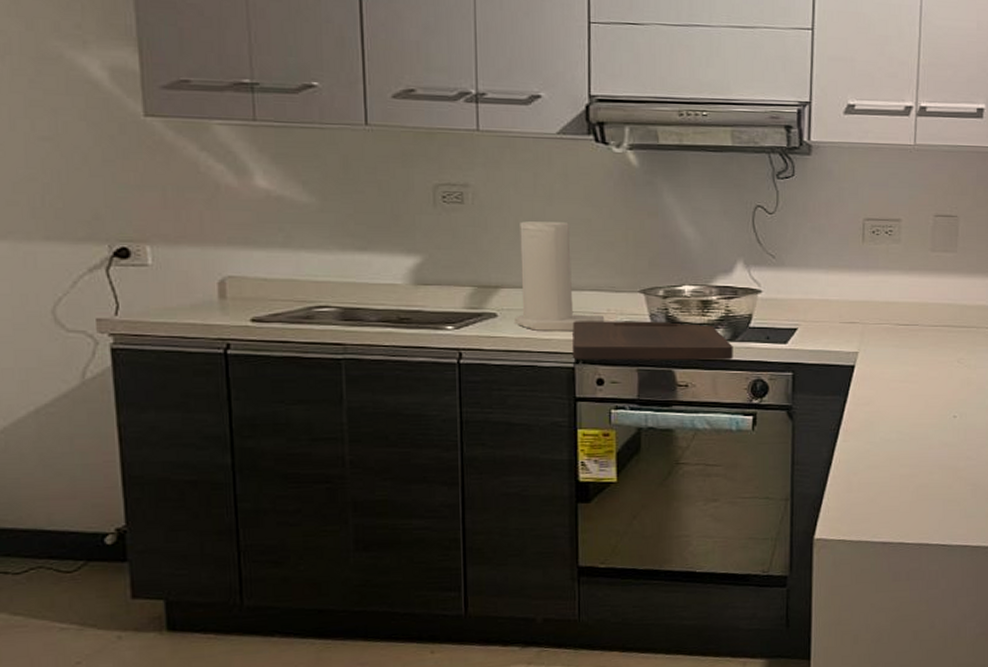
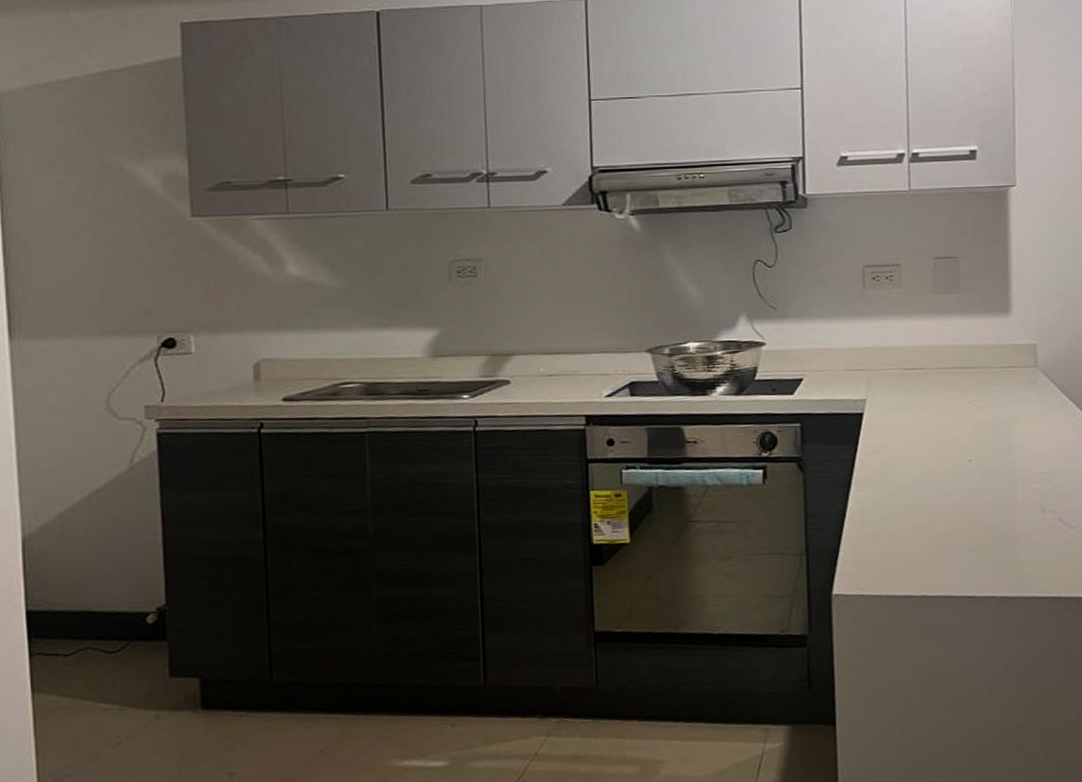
paper towel: present [513,221,605,331] -> none [526,288,613,395]
cutting board: present [571,321,733,361] -> none [582,378,741,421]

